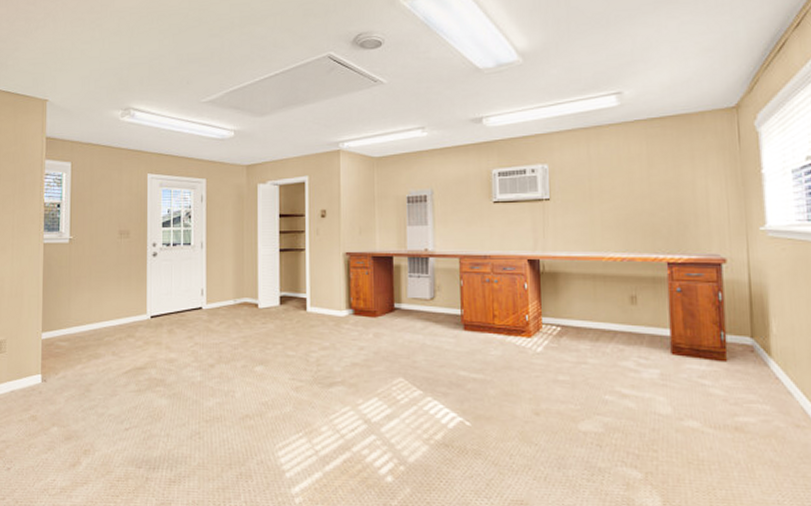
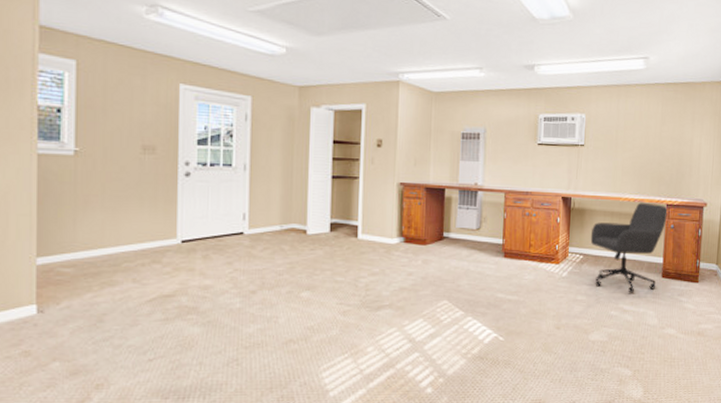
office chair: none [568,261,670,373] -> present [590,202,668,293]

